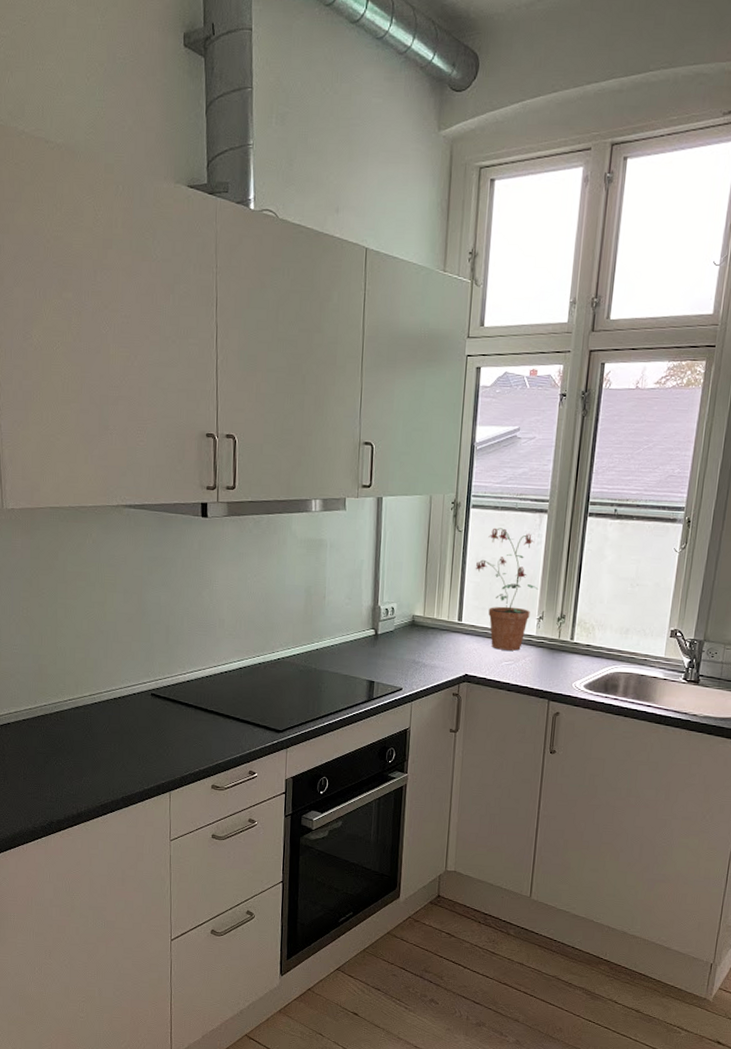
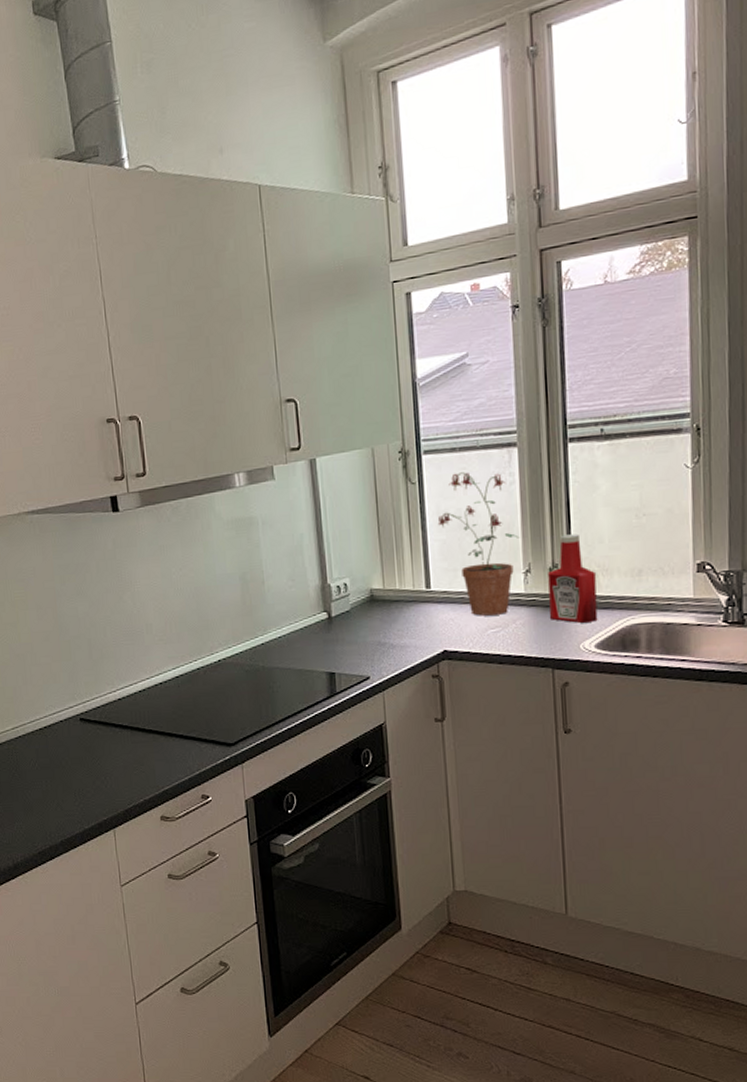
ketchup bottle: none [552,592,593,666] -> present [548,533,598,623]

